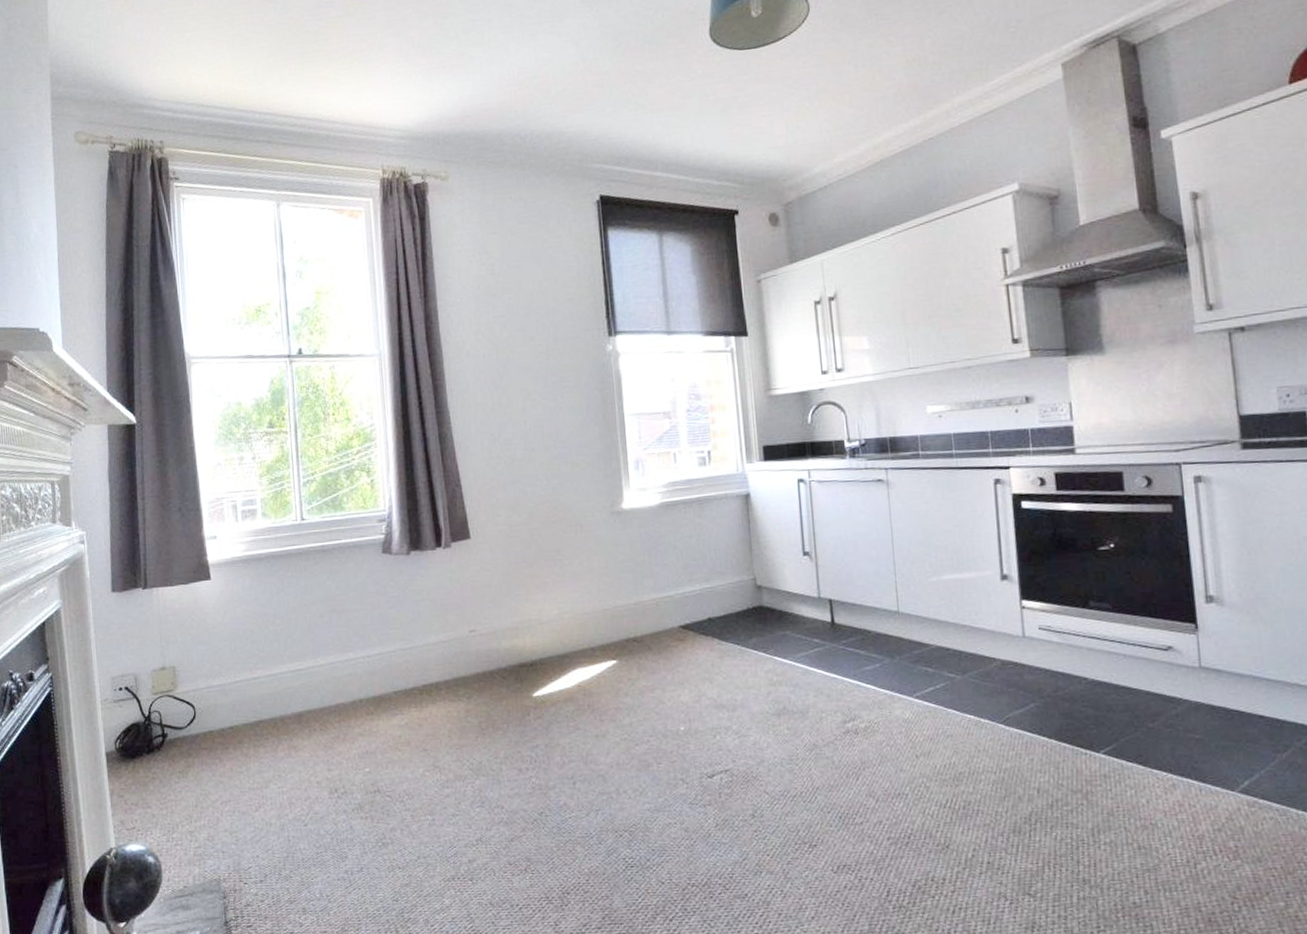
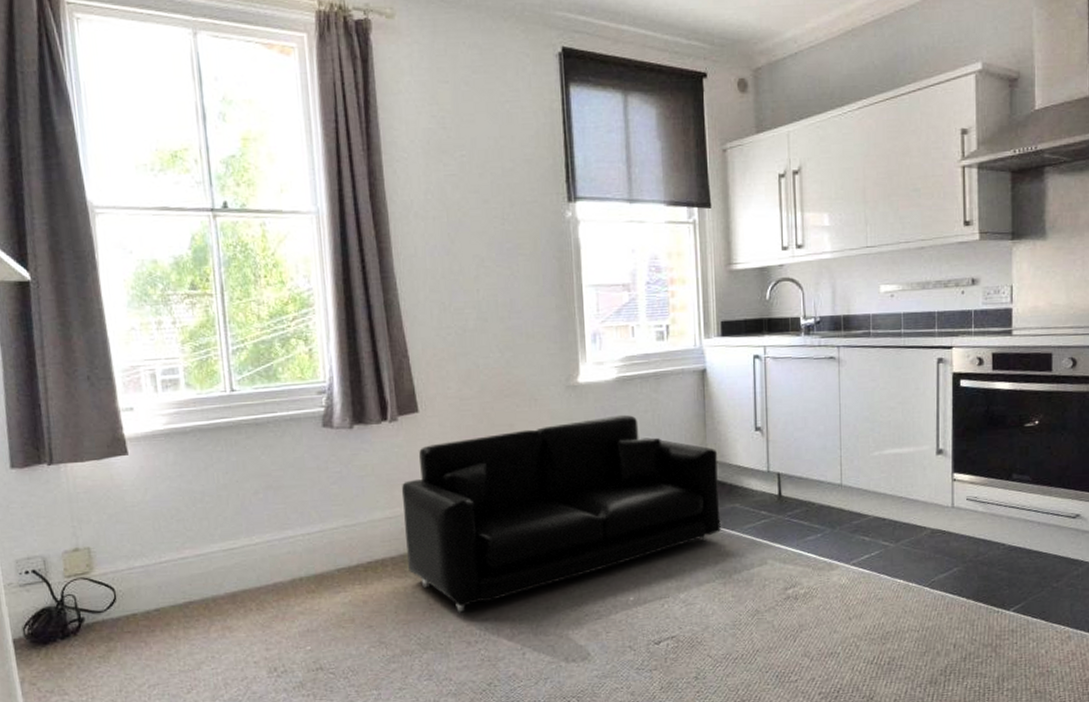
loveseat: none [454,539,772,739] -> present [401,414,721,613]

